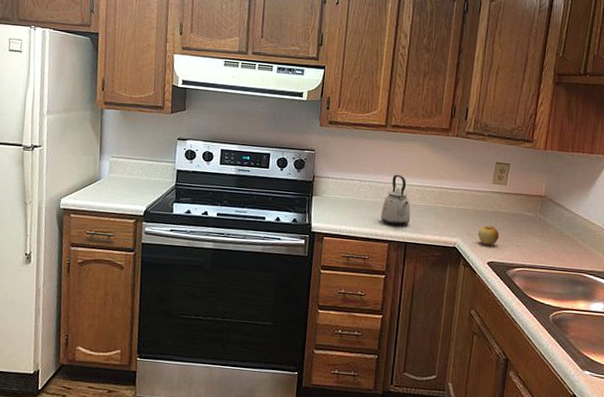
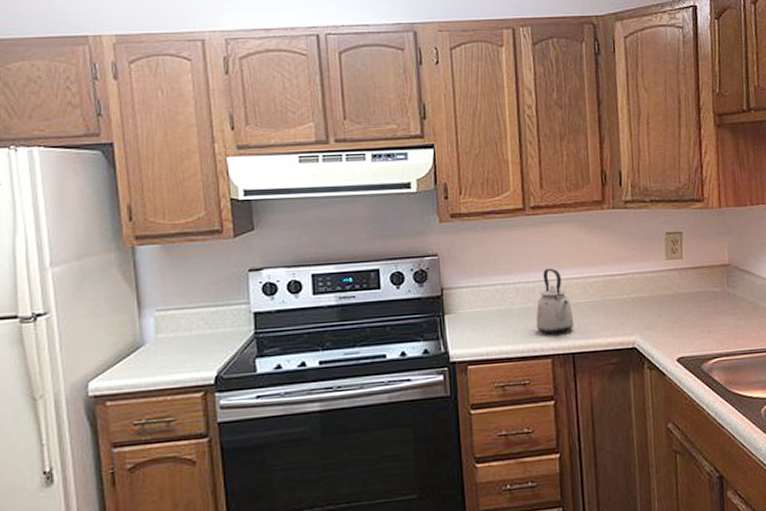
apple: present [478,225,500,246] -> none [659,312,685,338]

